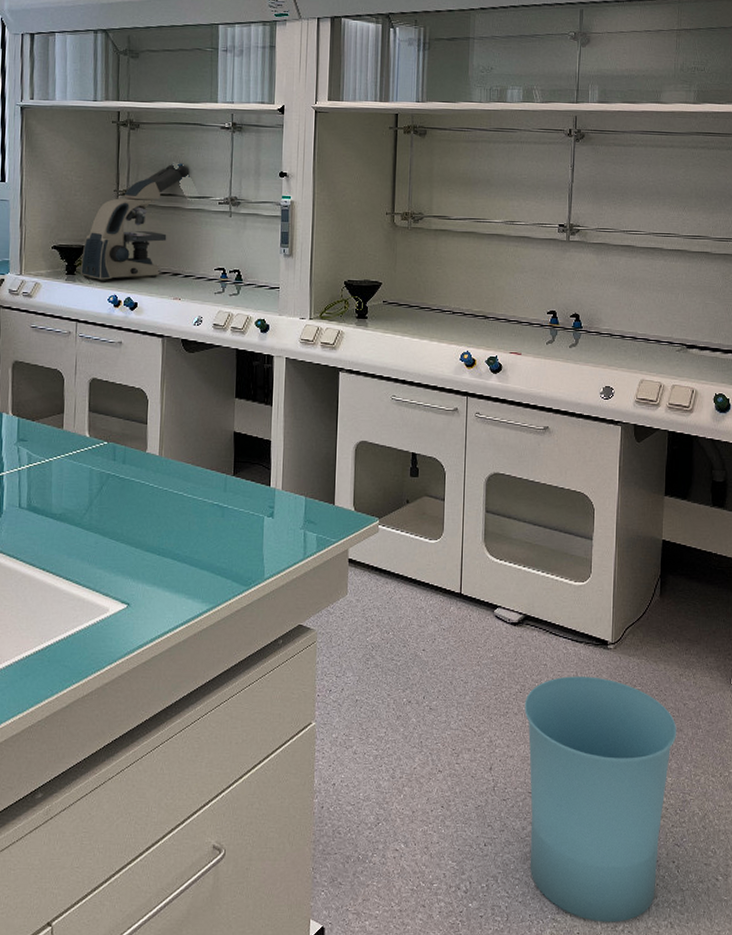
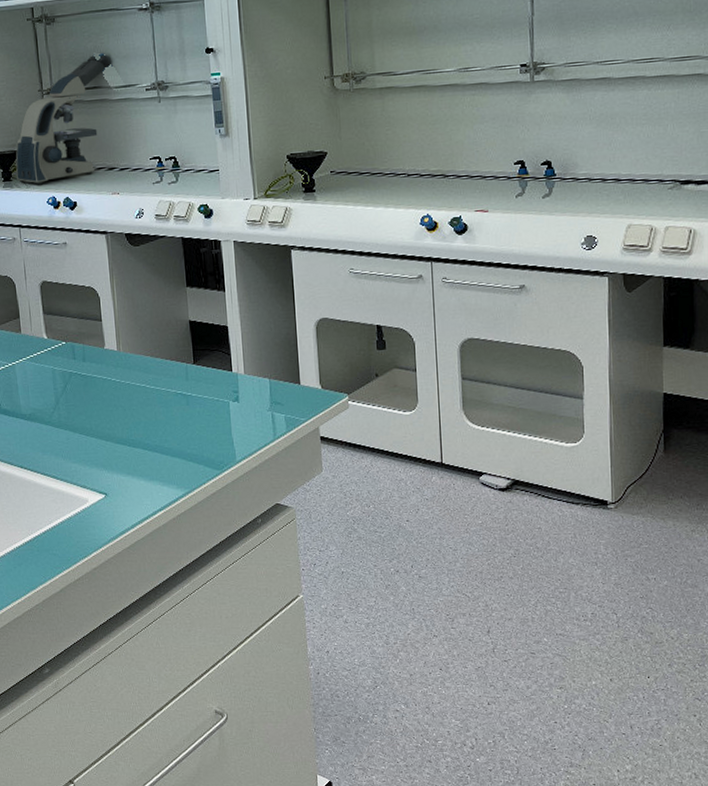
waste bin: present [524,676,677,922] -> none [520,537,692,774]

